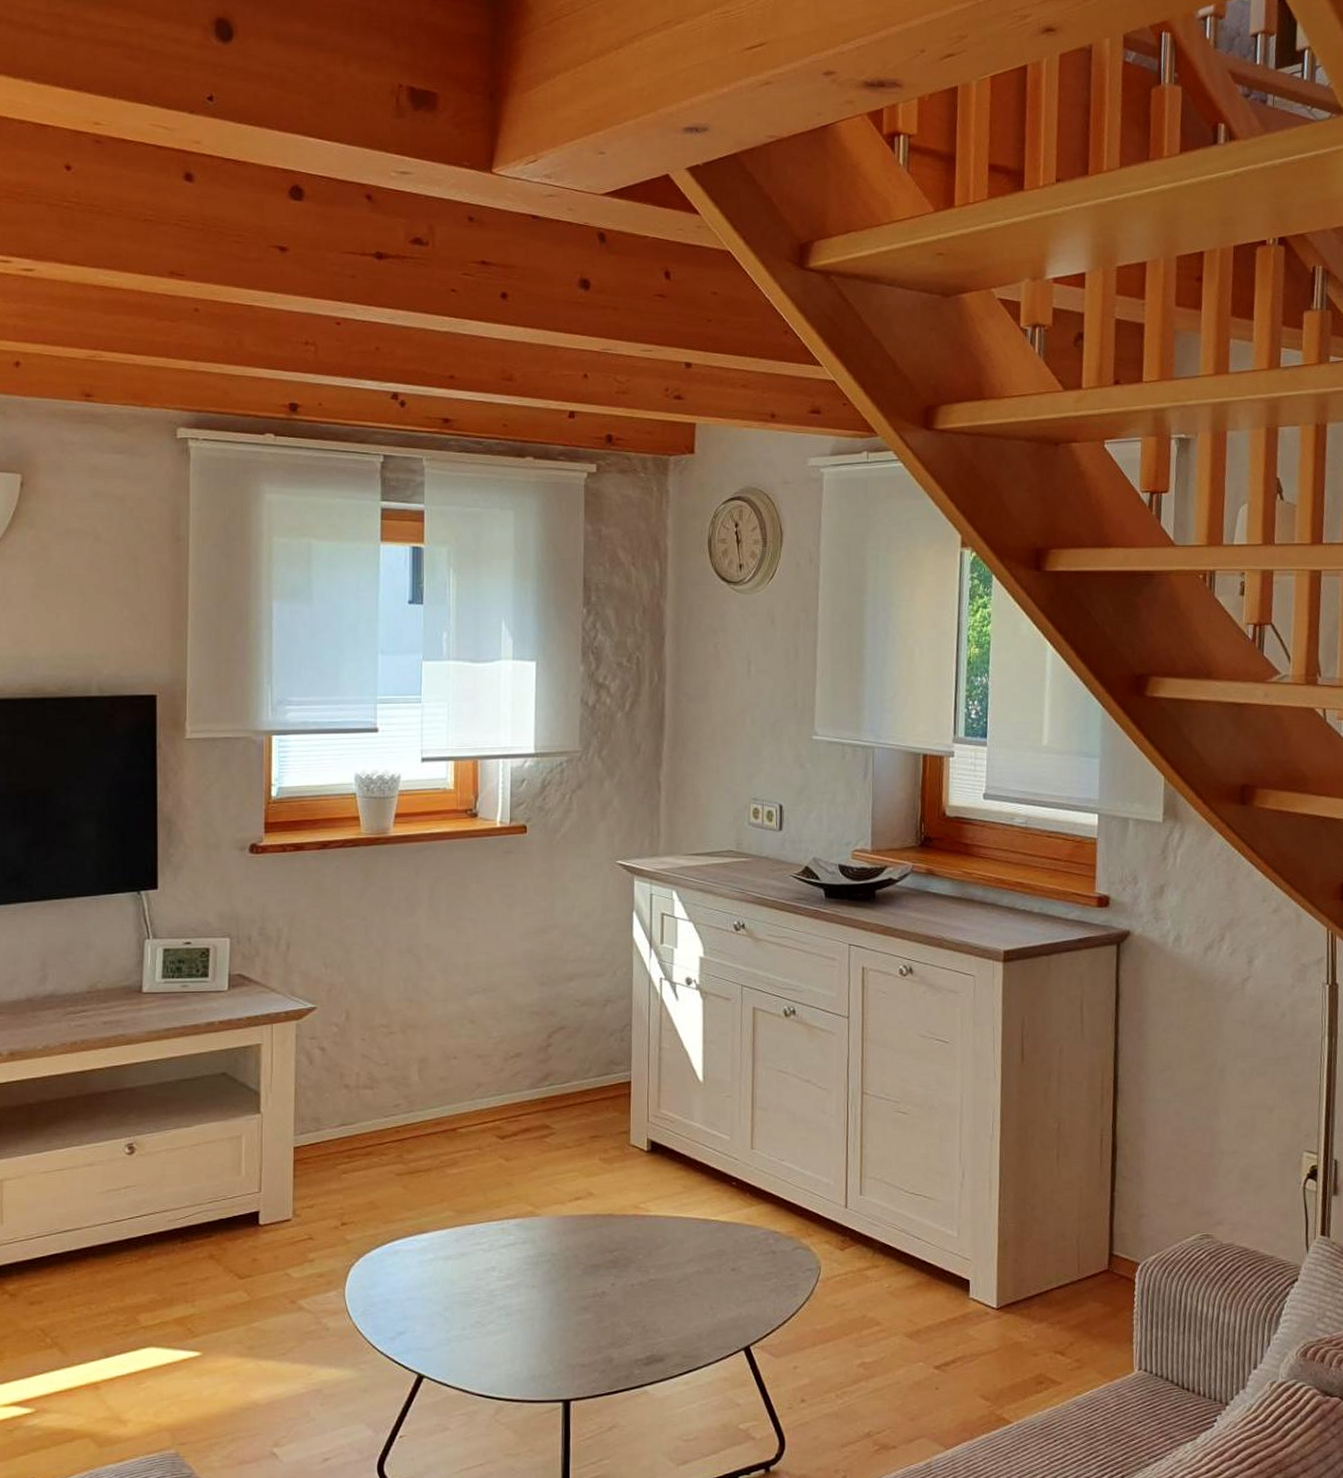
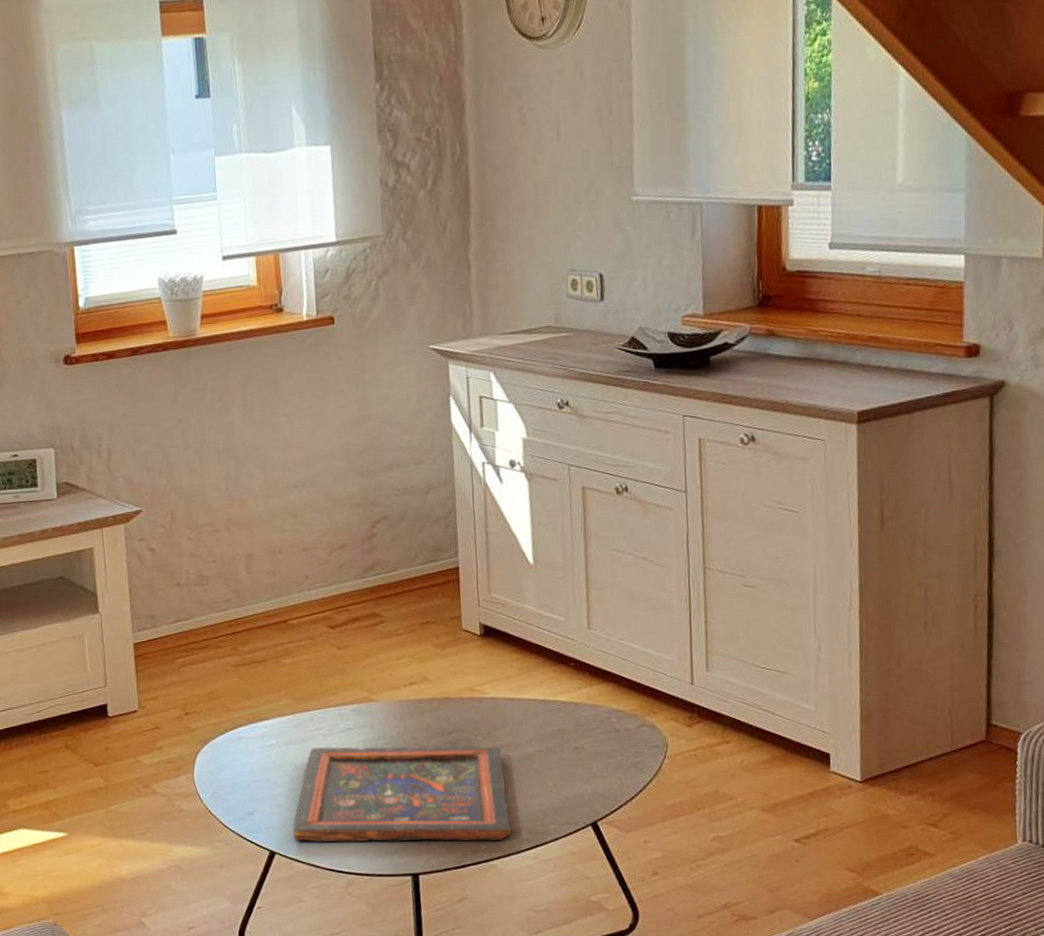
painted panel: none [445,1263,665,1365] -> present [293,744,511,842]

